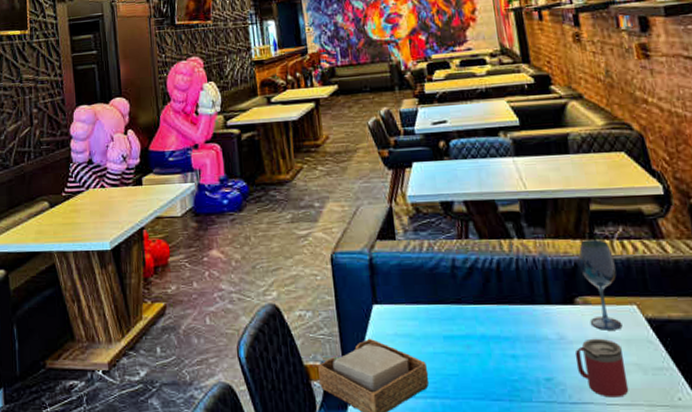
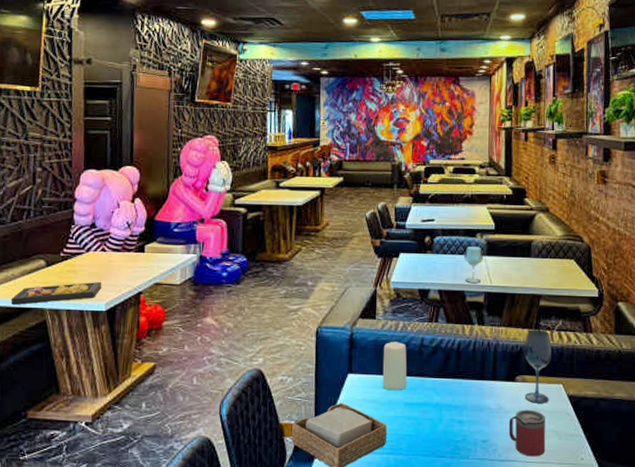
food tray: none [20,219,105,249] -> present [10,281,102,305]
candle: none [409,263,444,322] -> present [382,341,407,391]
wine glass: none [488,146,512,191] -> present [464,245,483,284]

